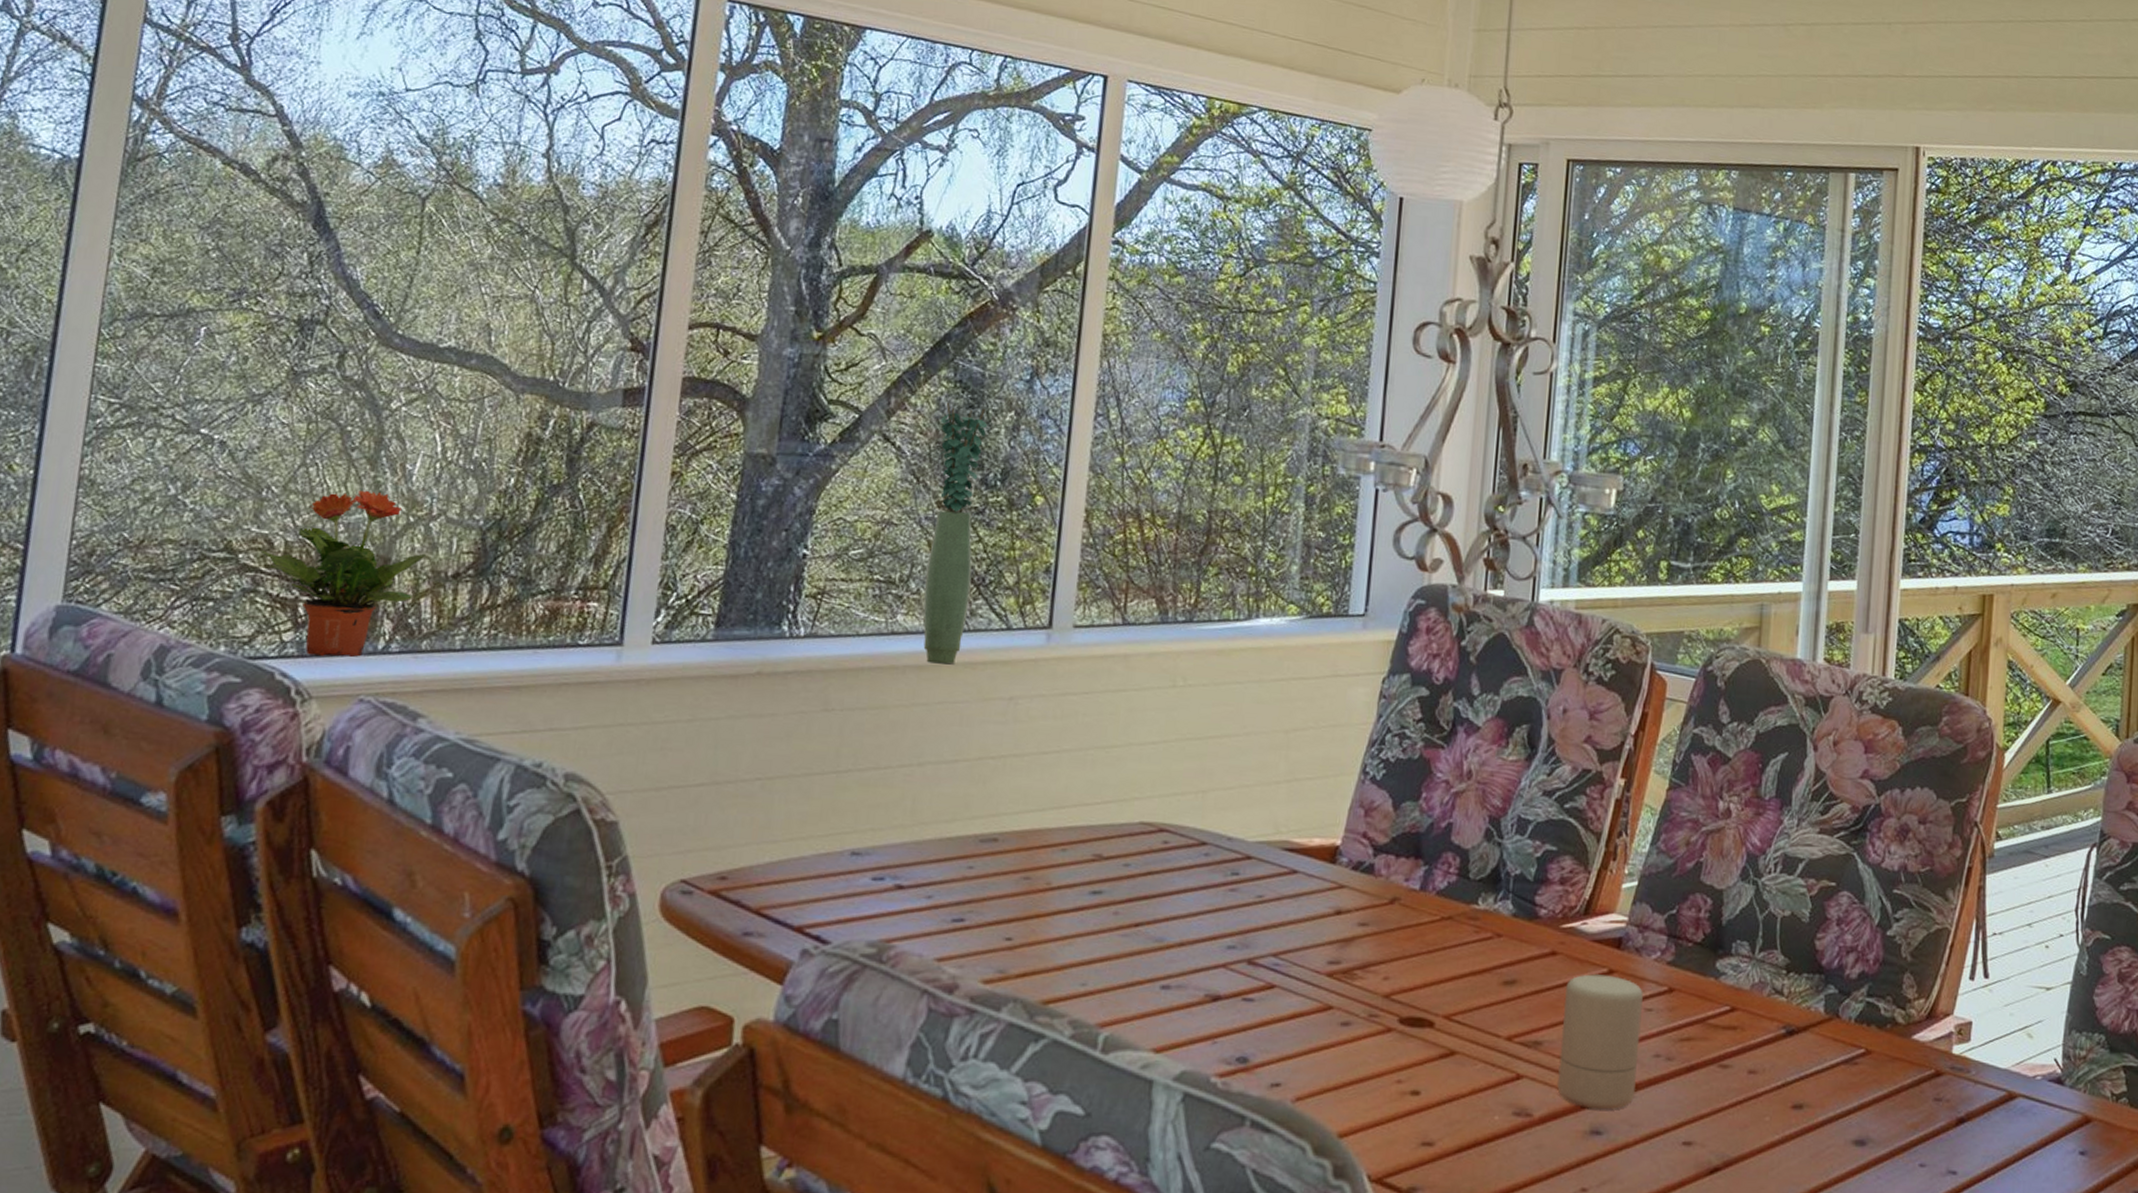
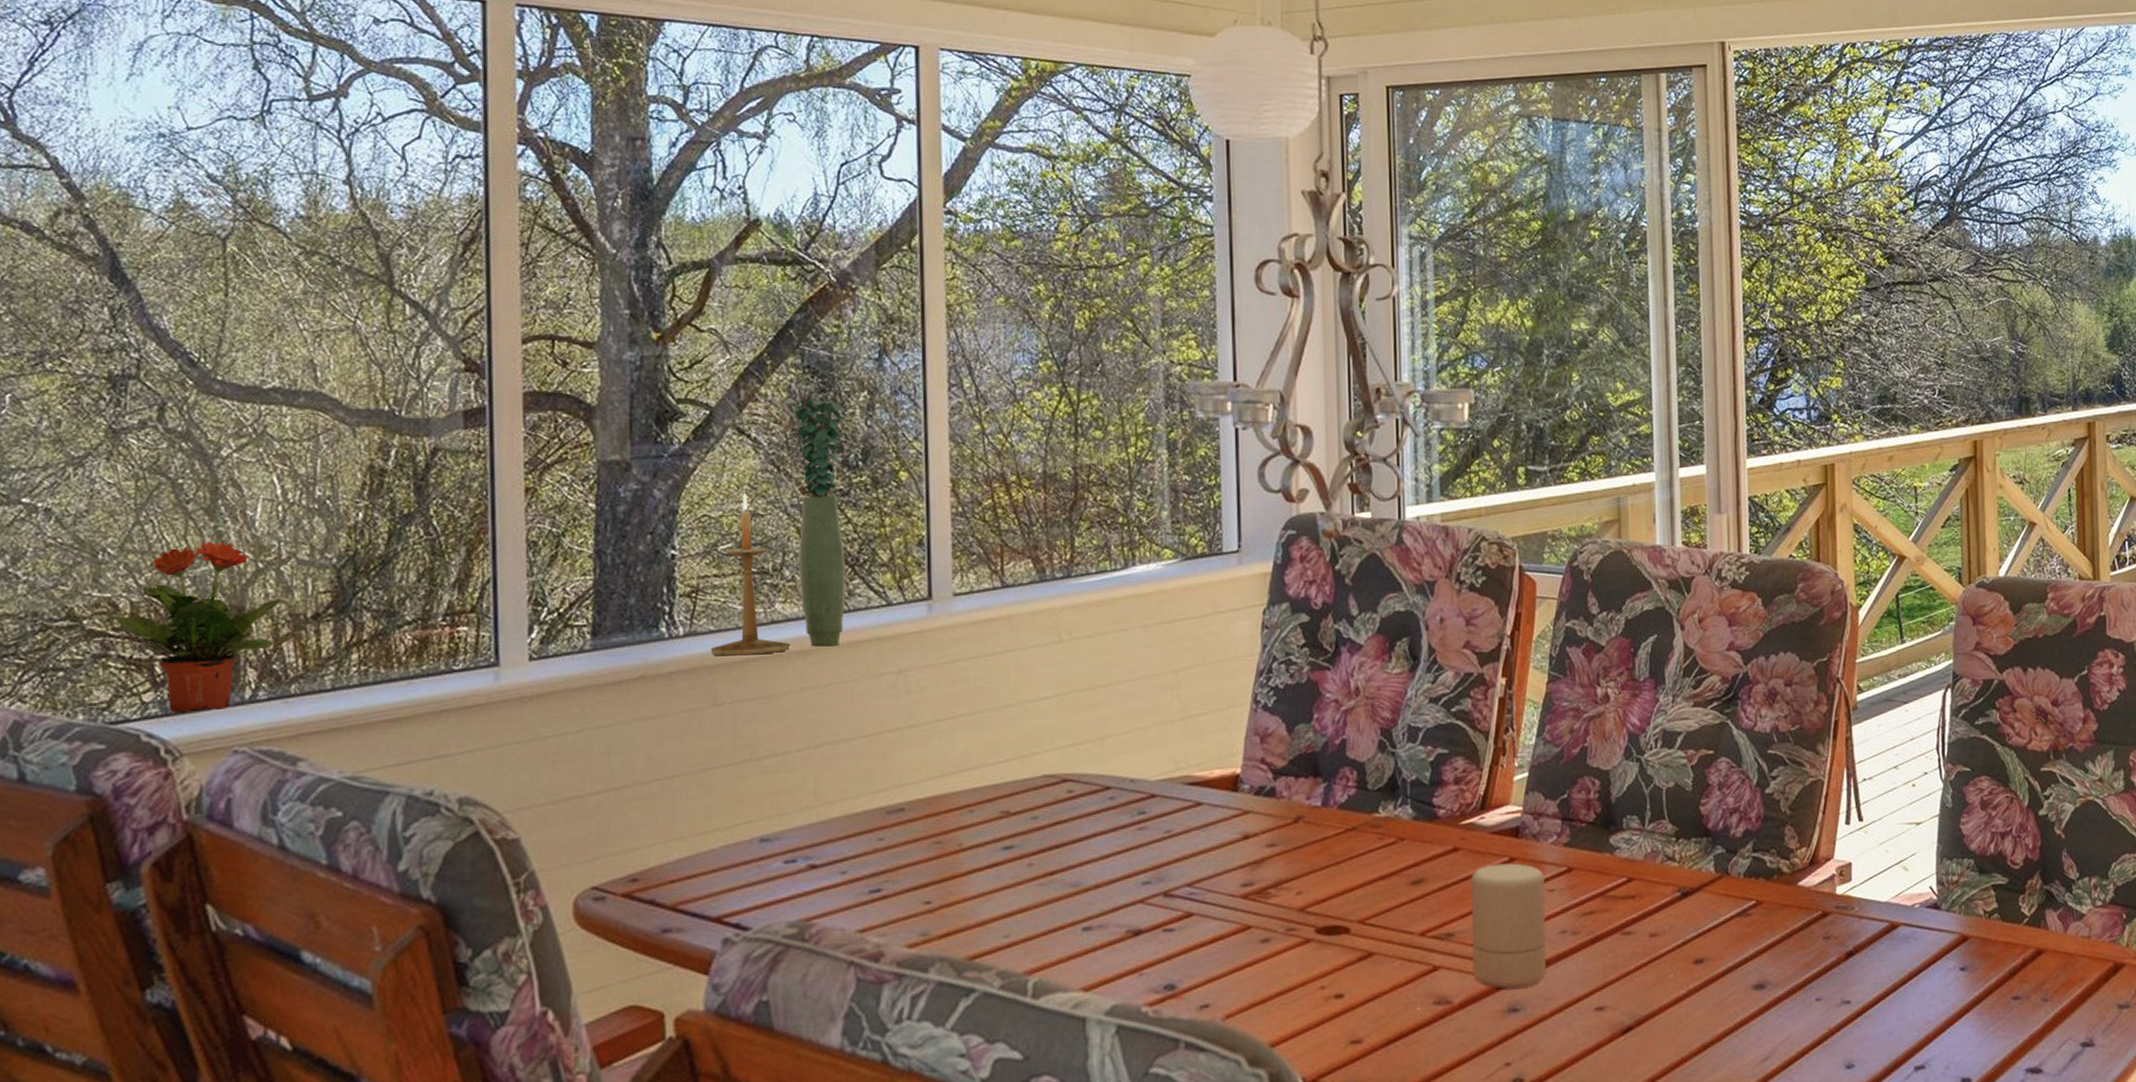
candlestick: none [828,500,908,665] -> present [710,492,791,656]

